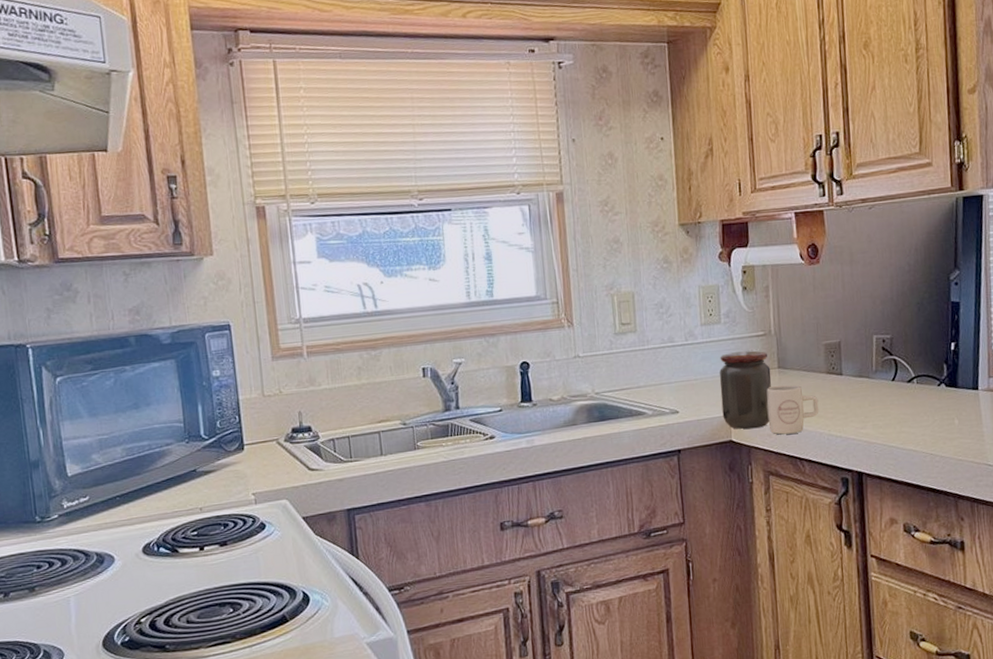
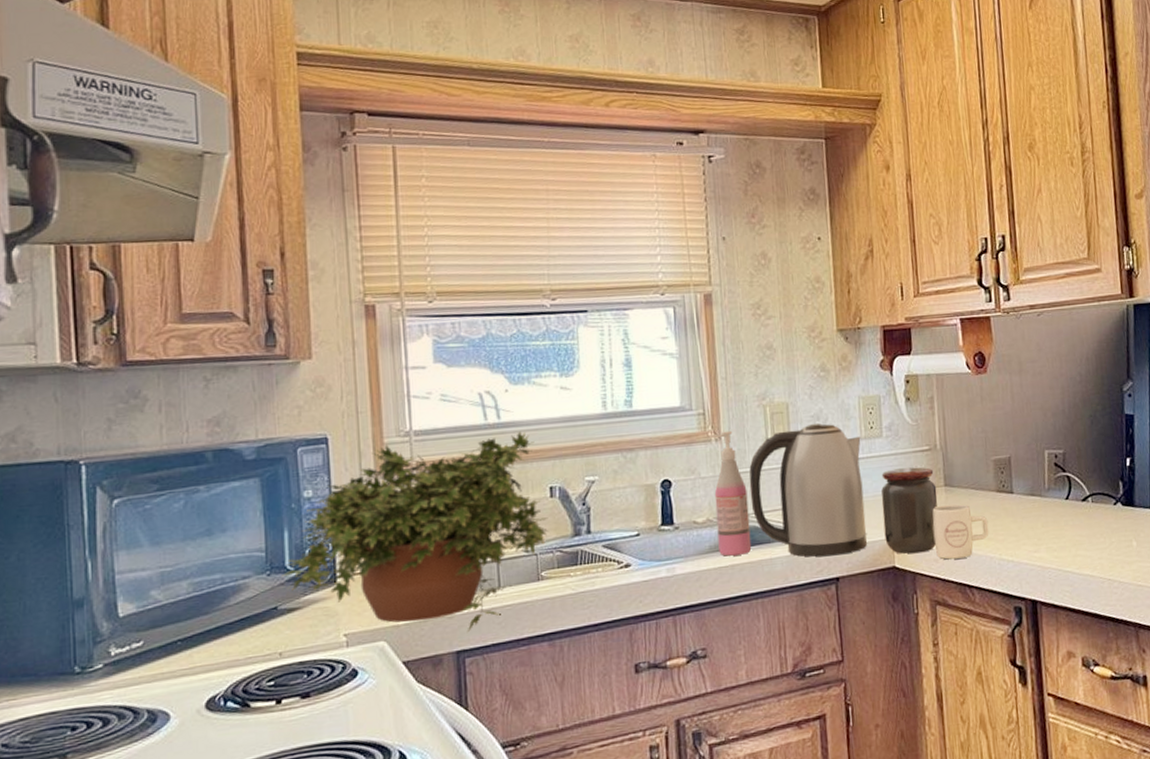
potted plant: none [198,319,423,493] -> present [282,431,549,632]
soap dispenser: none [562,318,602,430] -> present [708,430,752,556]
kettle: none [599,310,706,431] -> present [749,422,867,557]

